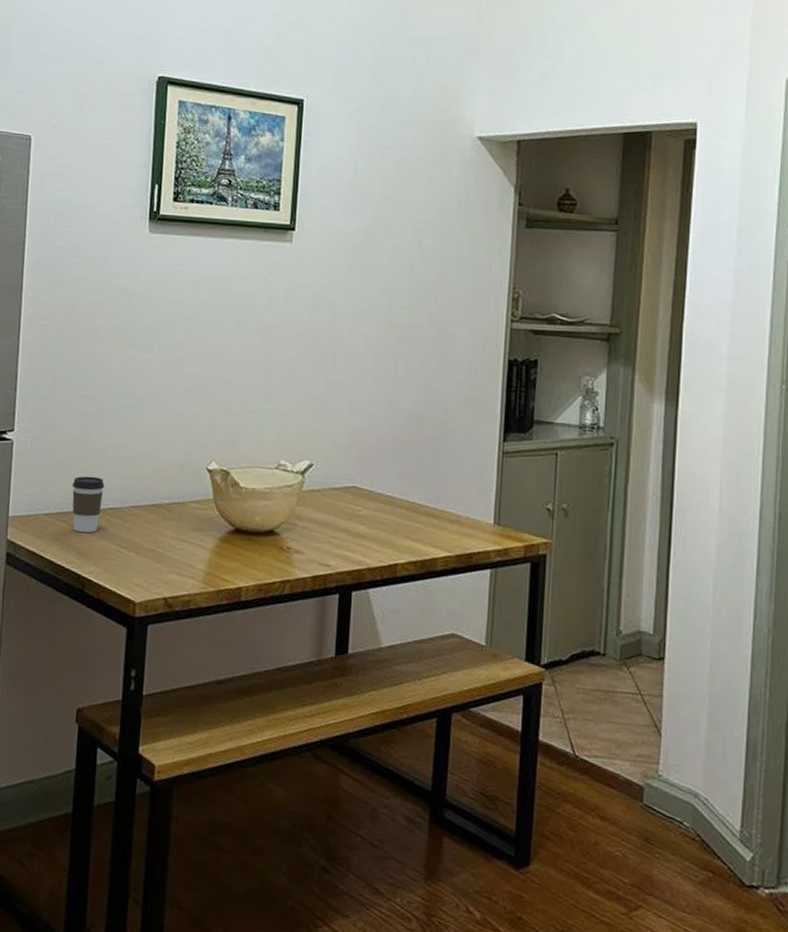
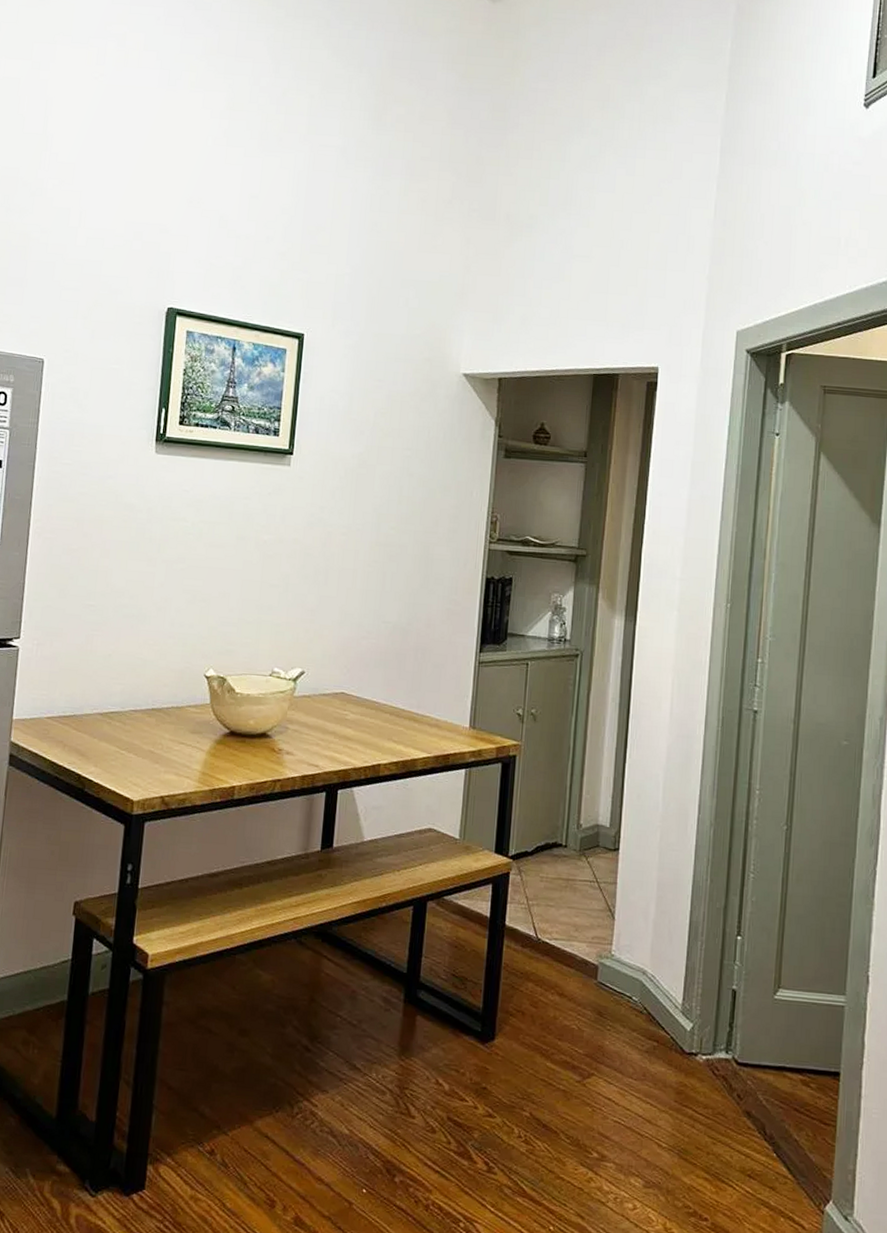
coffee cup: present [72,476,104,533] -> none [74,681,107,736]

